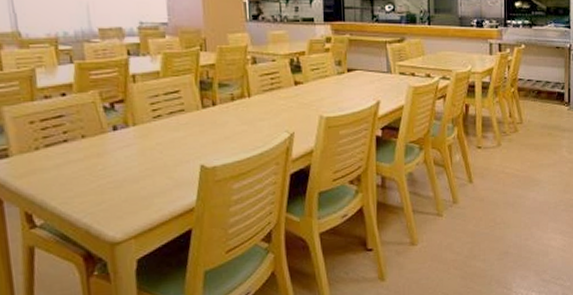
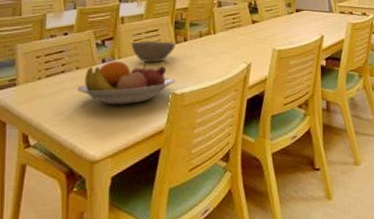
fruit bowl: none [84,128,205,180] -> present [76,61,176,105]
bowl: none [147,104,202,131] -> present [131,41,175,63]

